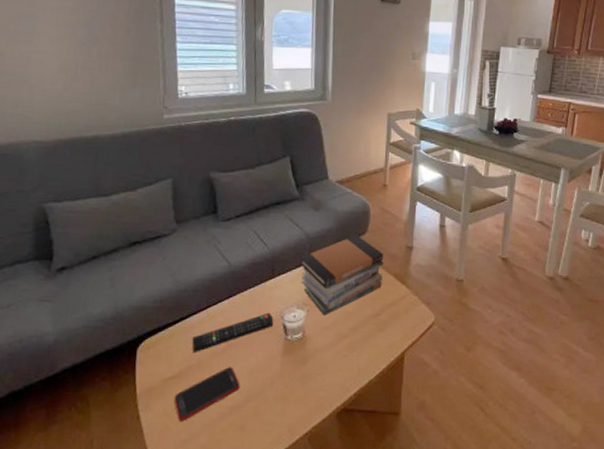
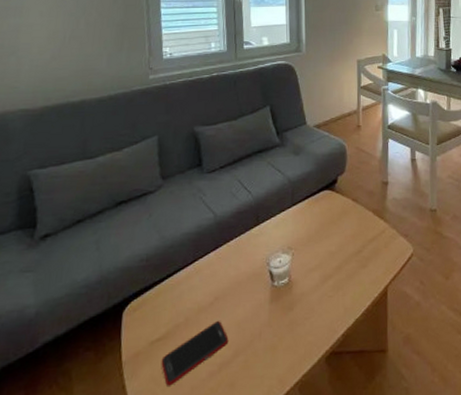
remote control: present [191,312,274,353] -> none [179,260,260,311]
book stack: present [300,235,384,316] -> none [283,175,362,258]

